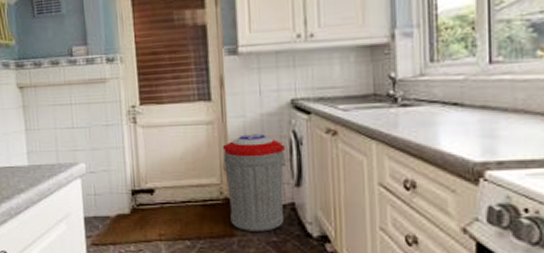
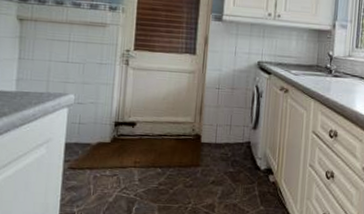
trash can: present [222,134,285,232] -> none [198,84,248,164]

